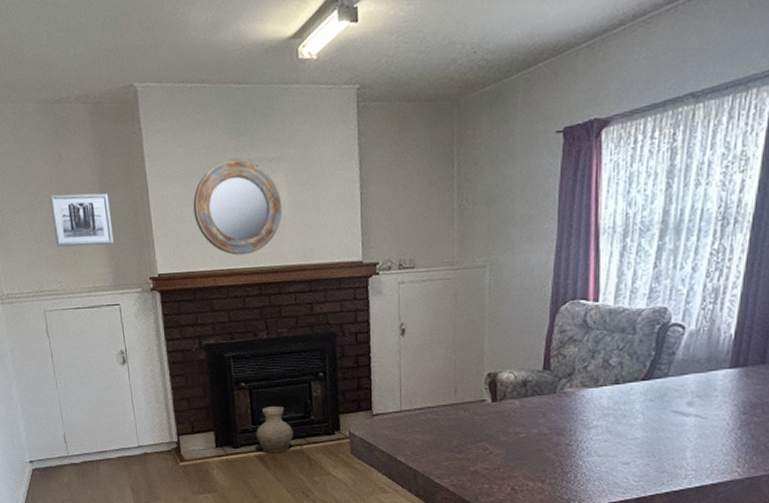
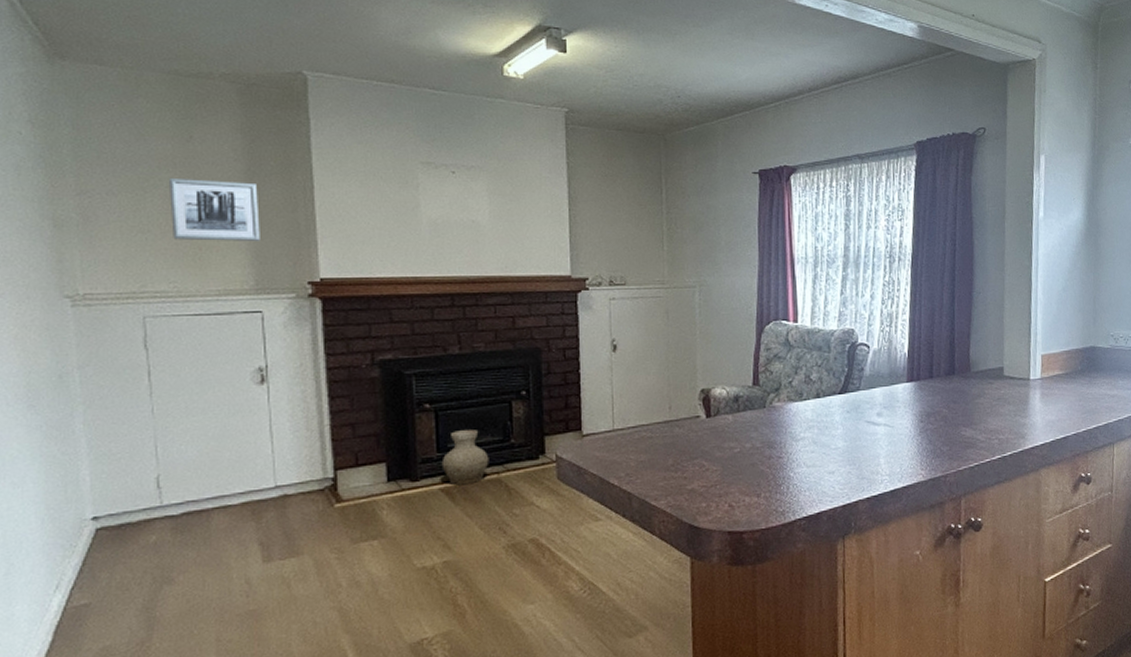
home mirror: present [193,159,282,255] -> none [373,163,482,263]

